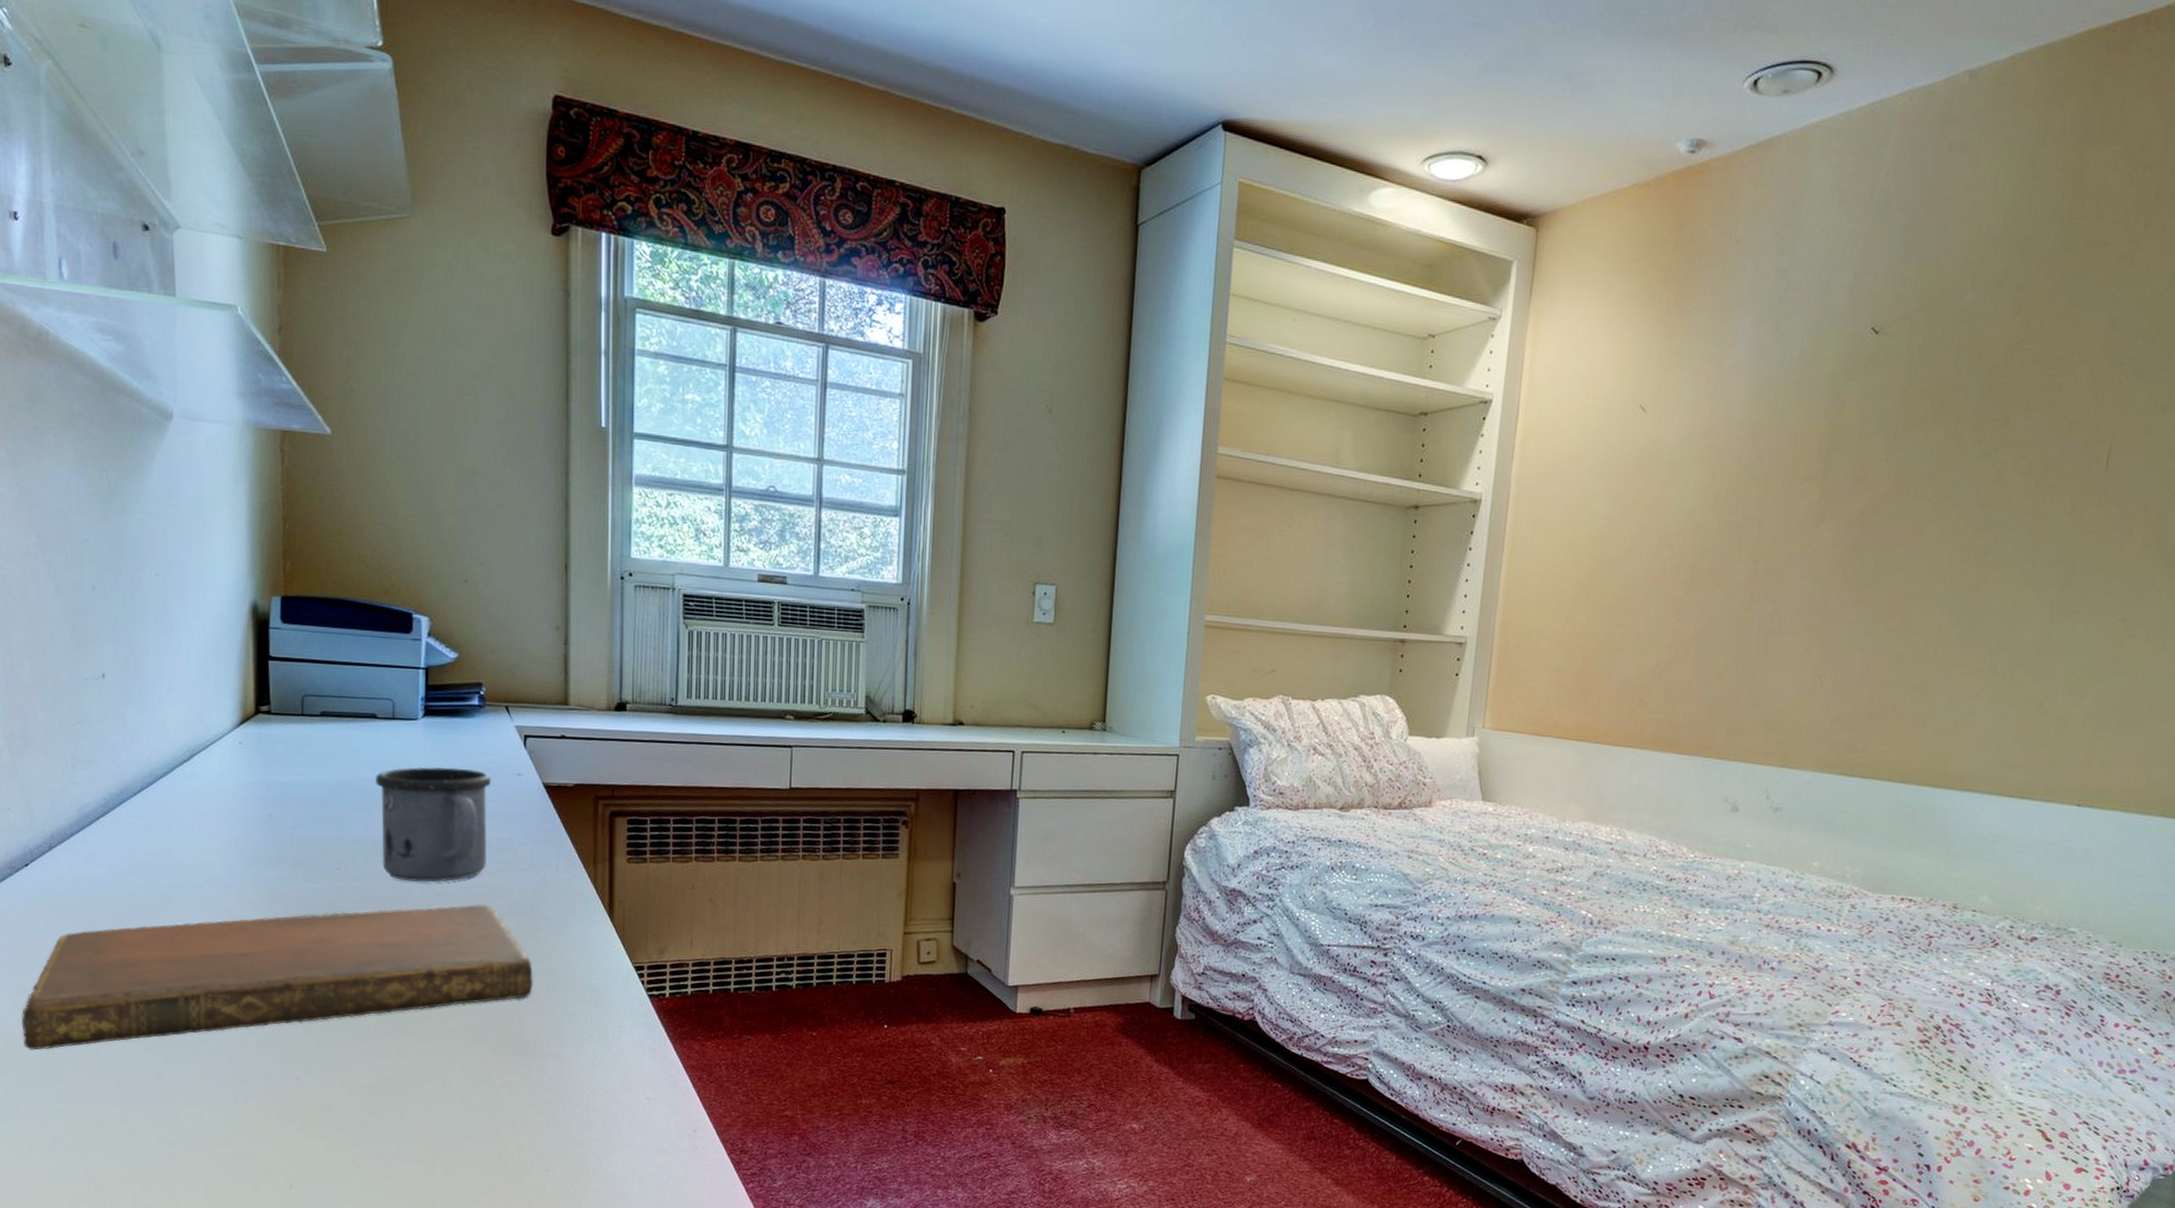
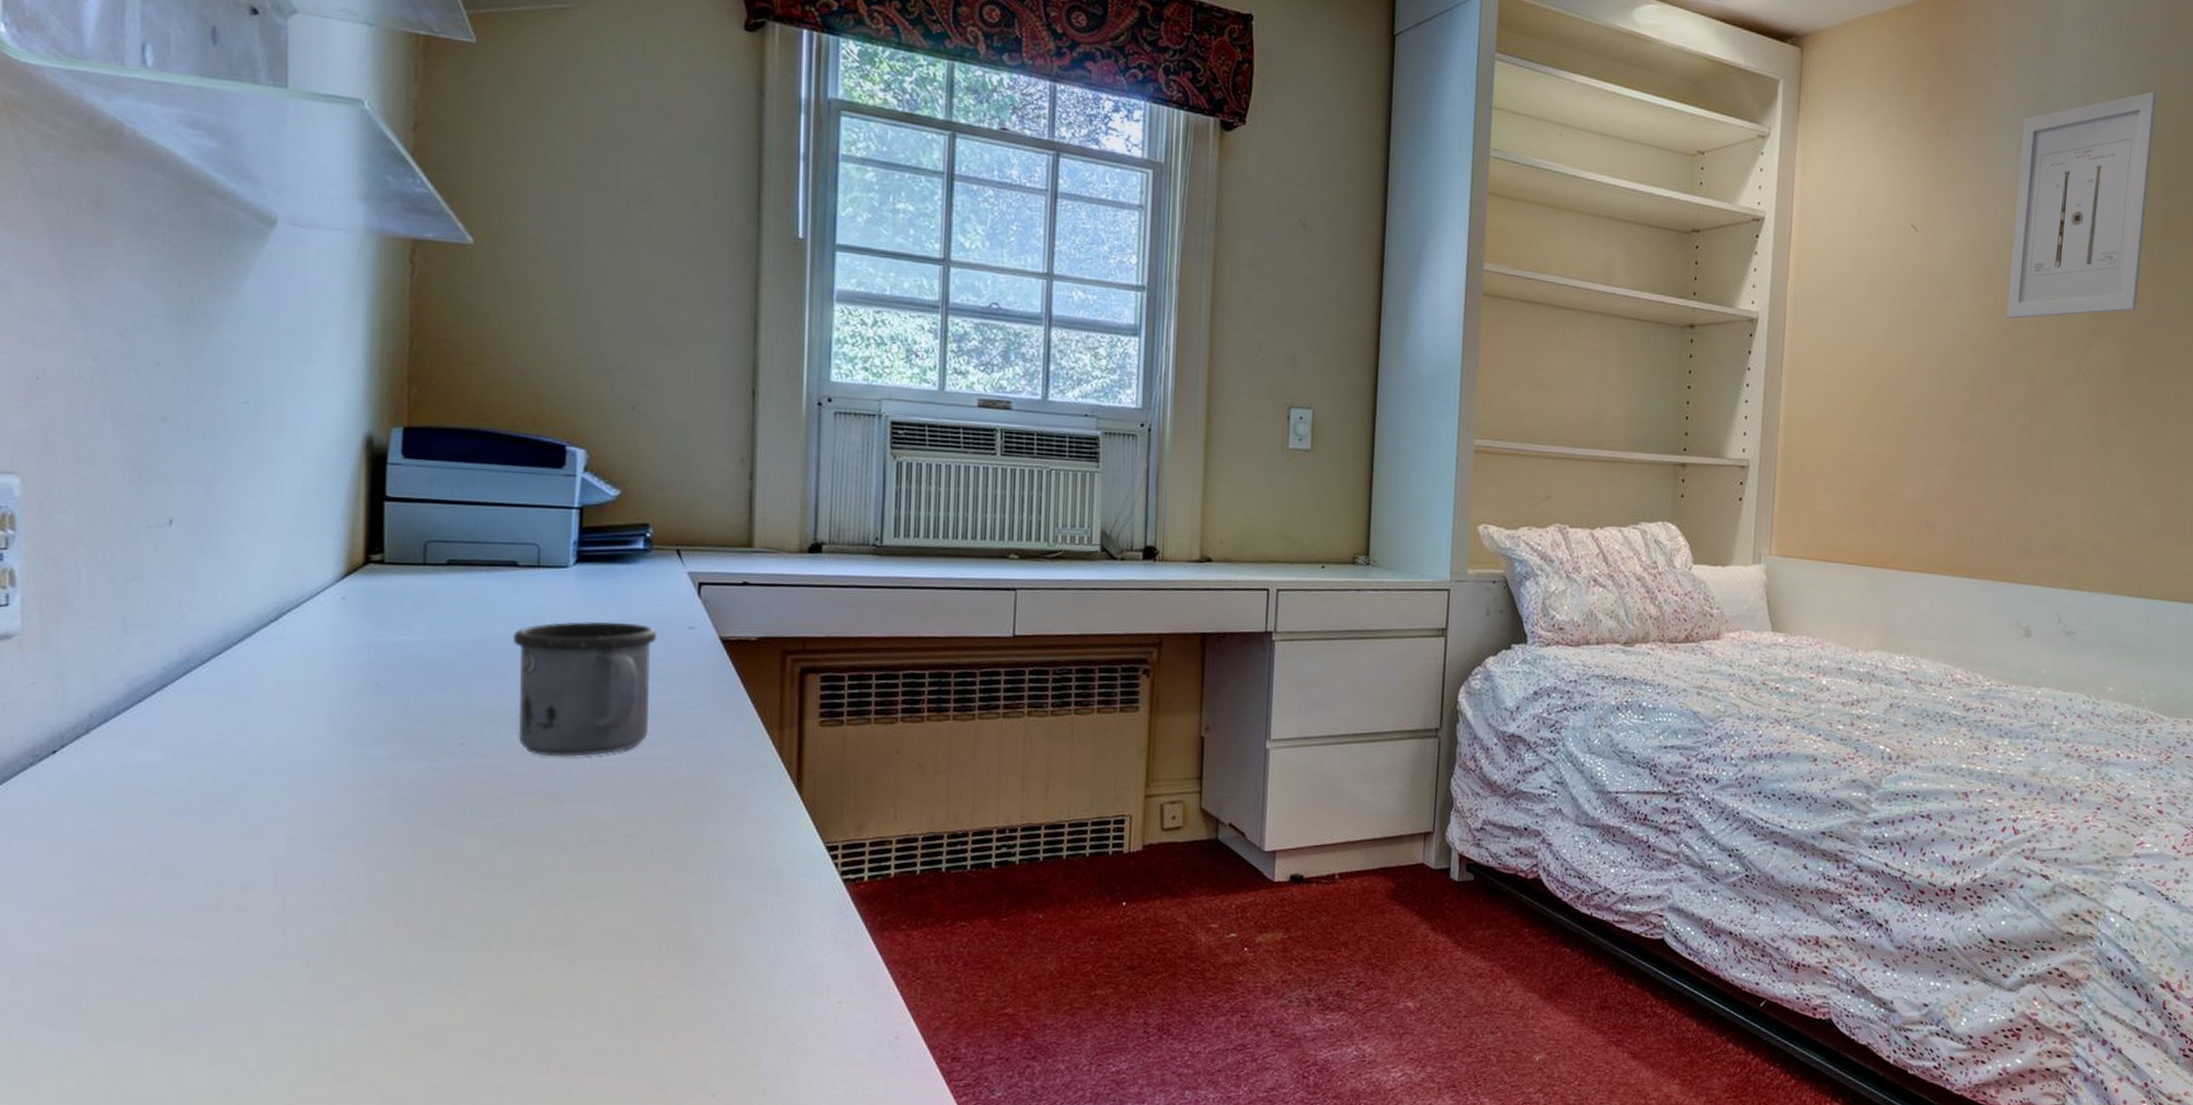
notebook: present [21,904,534,1050] -> none [34,780,703,982]
wall art: none [1732,265,1906,500] -> present [2006,91,2158,319]

